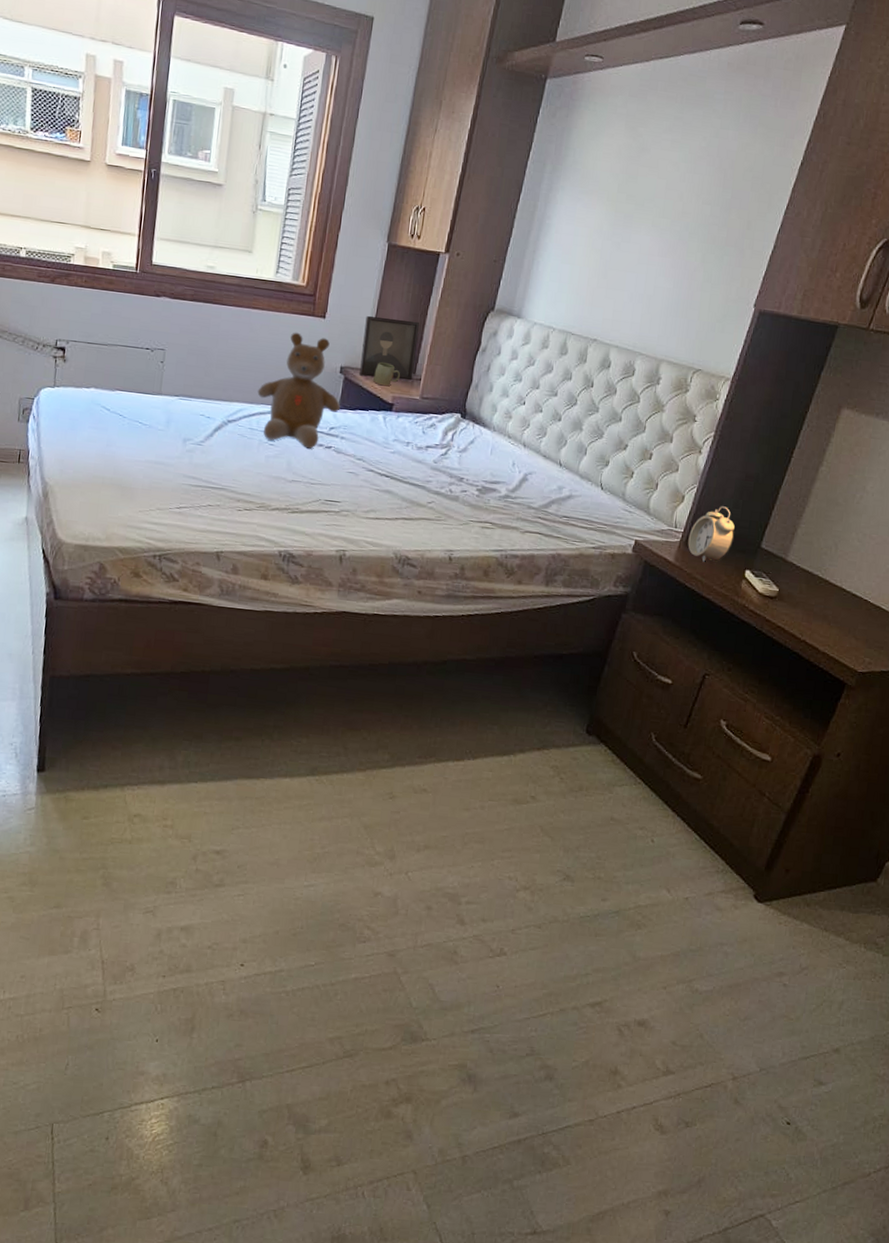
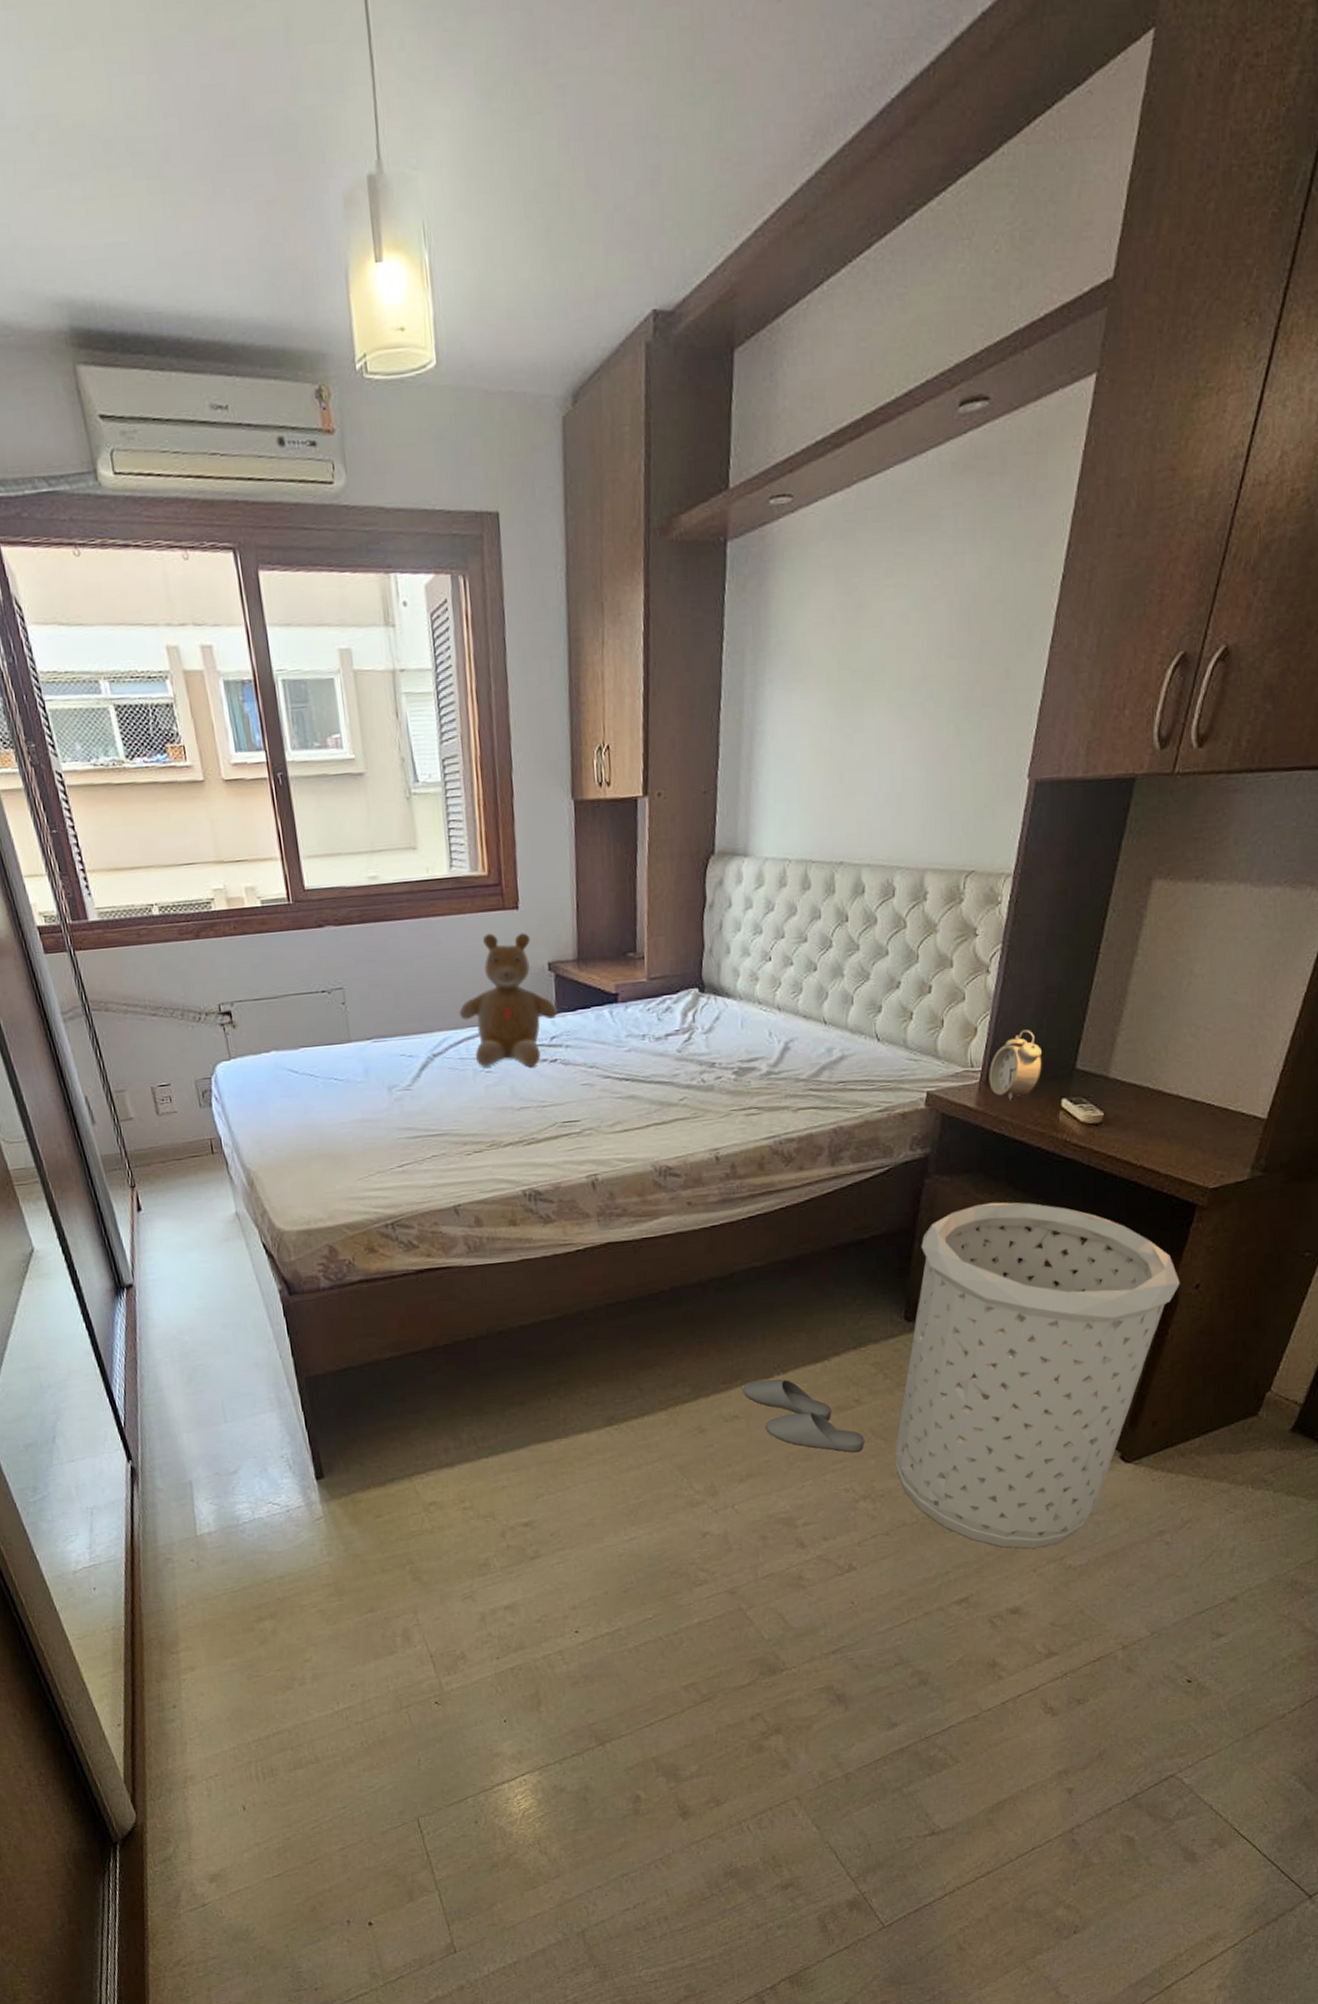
picture frame: present [359,316,419,381] -> none [565,888,634,969]
mug: present [373,361,401,387] -> none [588,945,620,975]
slippers: none [434,761,534,845] -> present [742,1378,865,1453]
laundry basket: none [557,645,824,967] -> present [894,1202,1180,1549]

